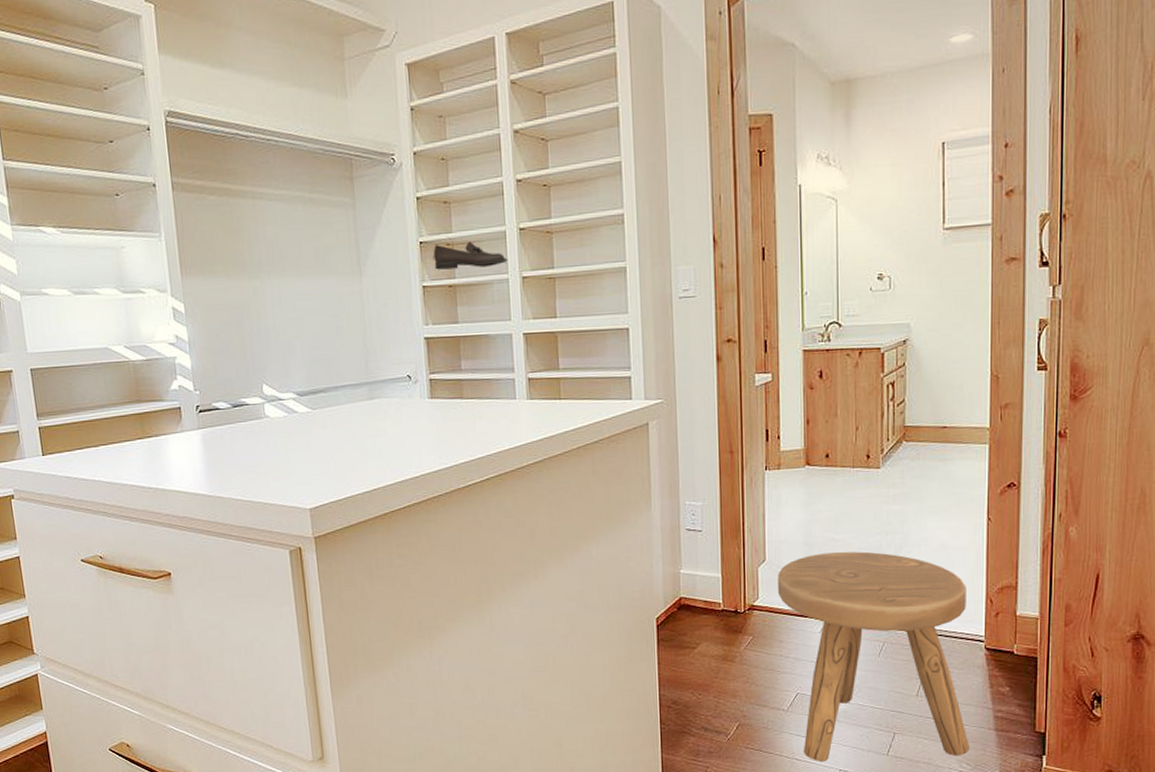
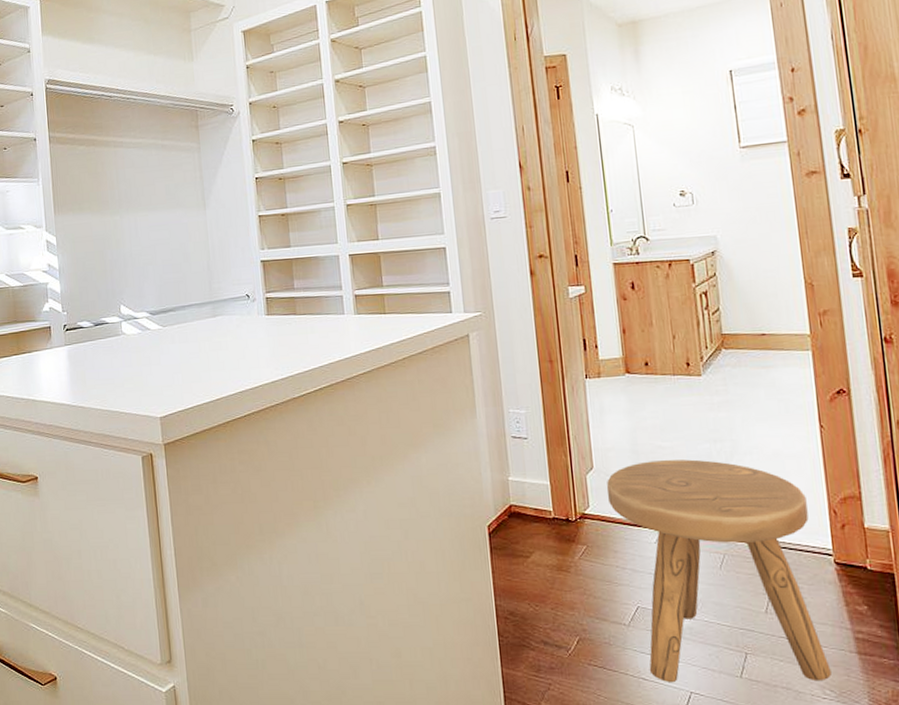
loafer: present [433,241,507,270] -> none [267,175,332,201]

